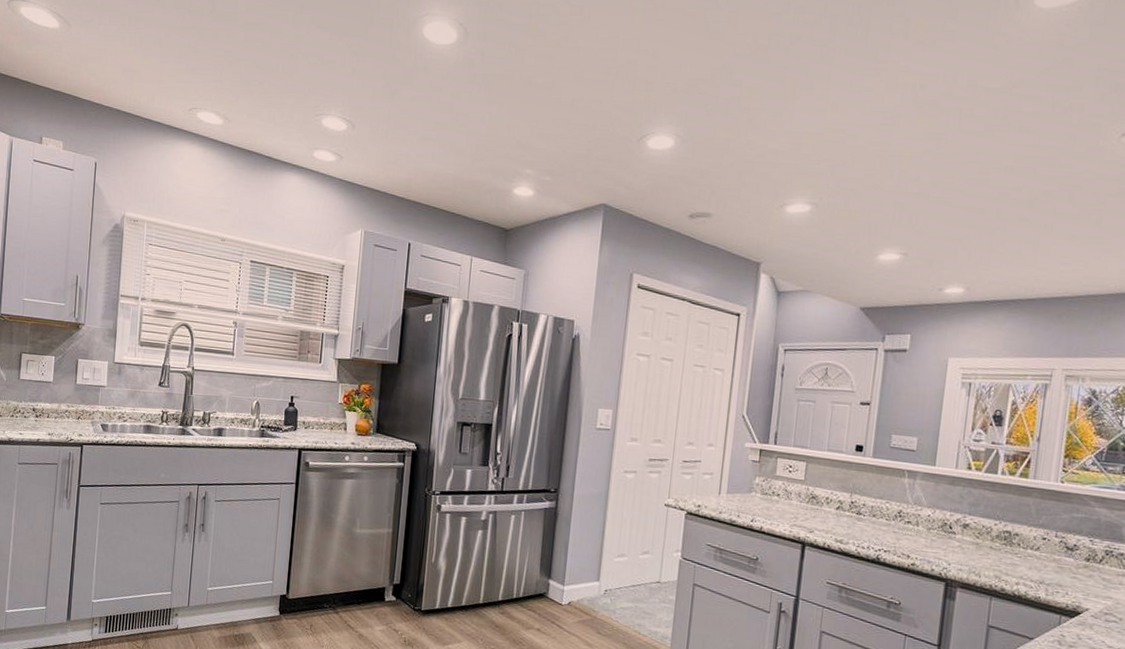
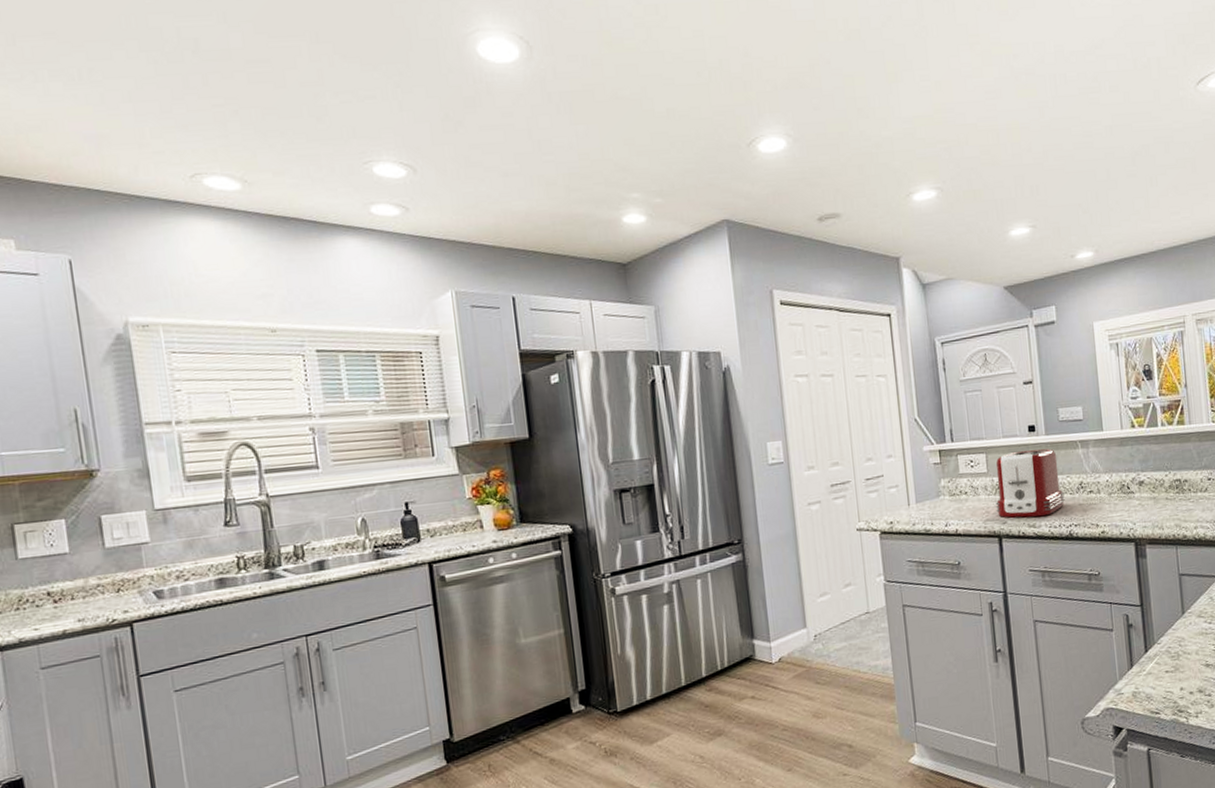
toaster: none [805,467,881,535] -> present [995,448,1065,518]

